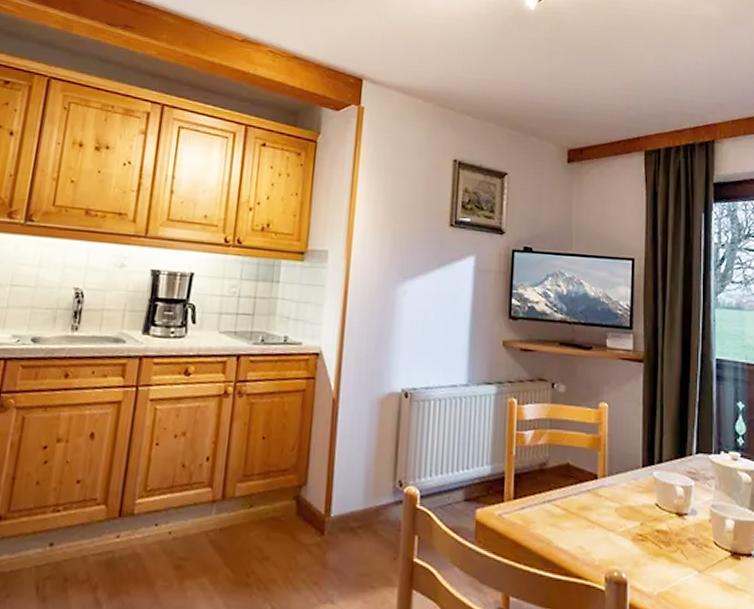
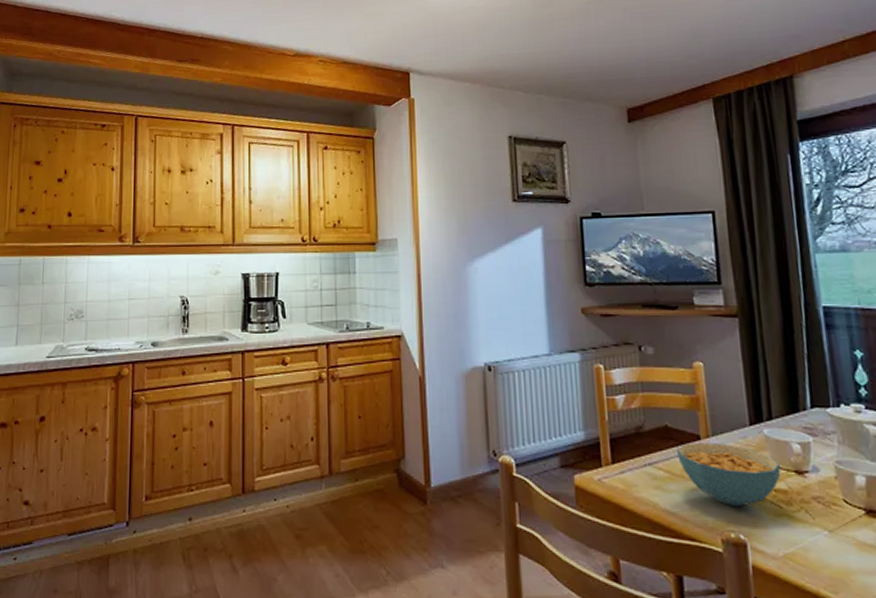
cereal bowl: none [574,481,664,545] -> present [676,441,781,506]

